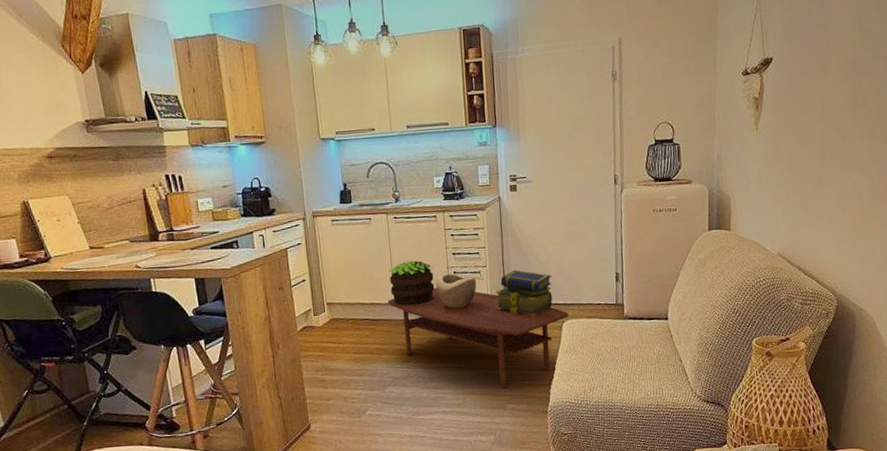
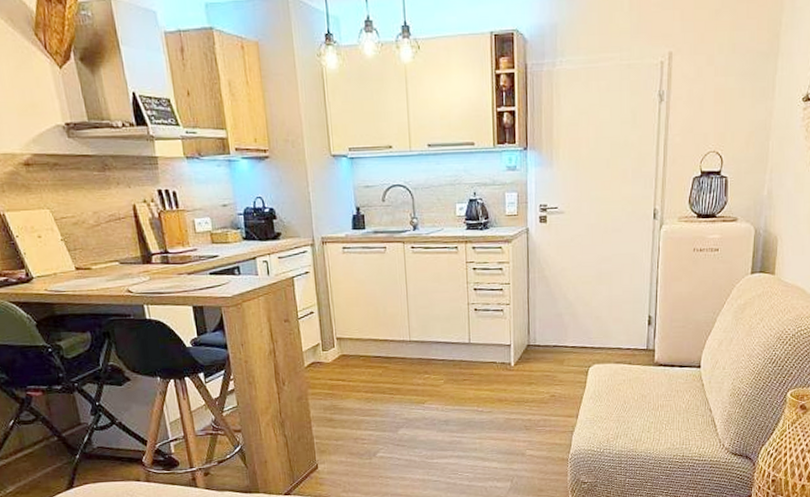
potted plant: present [388,260,435,306] -> none [403,295,453,344]
coffee table: present [388,288,569,388] -> none [403,326,596,434]
decorative bowl: present [435,273,477,309] -> none [454,310,499,349]
stack of books: present [495,269,553,317] -> none [518,309,580,360]

